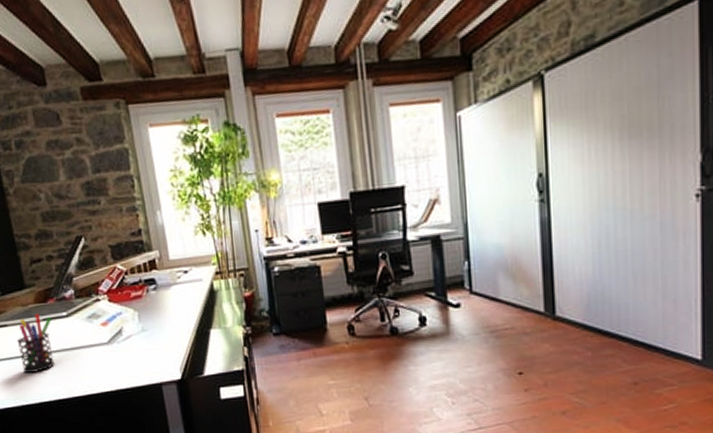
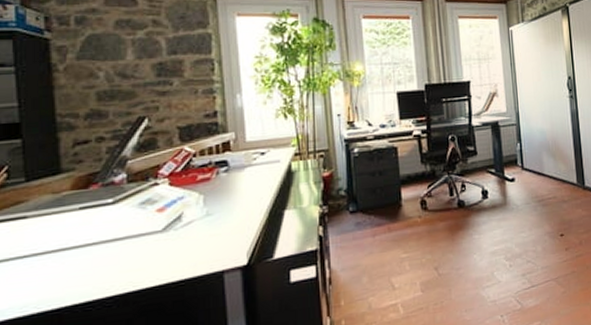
pen holder: present [17,313,55,373] -> none [38,201,92,273]

